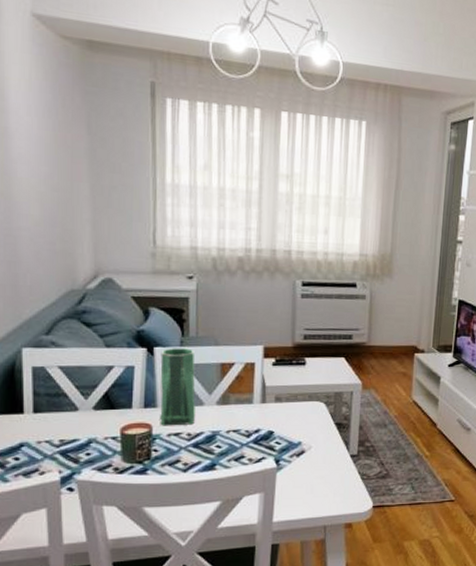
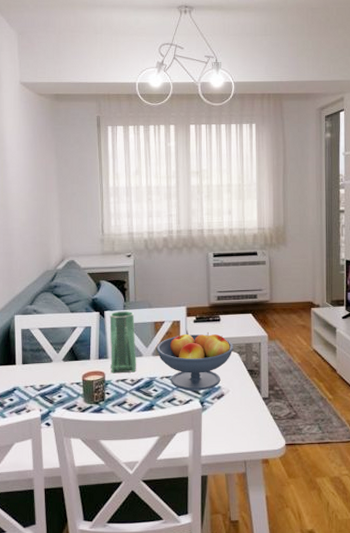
fruit bowl: none [222,378,320,447] -> present [156,332,233,391]

